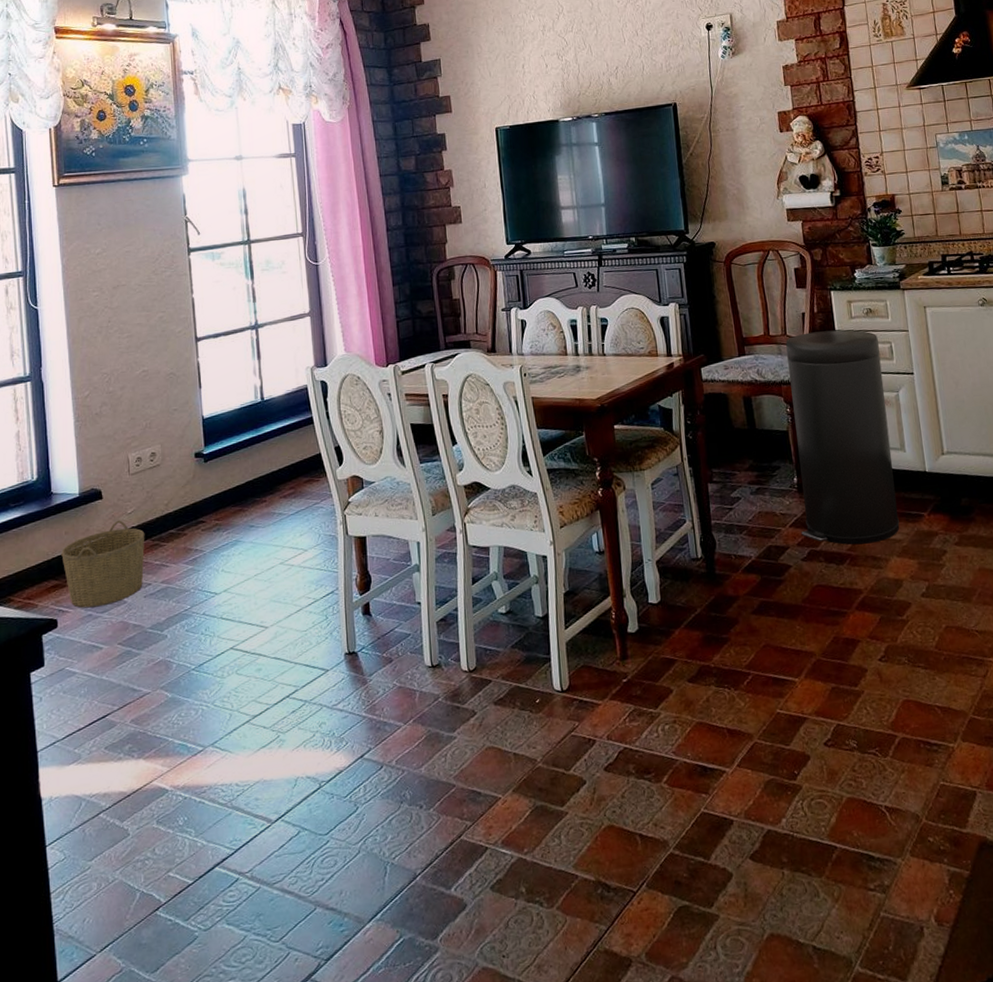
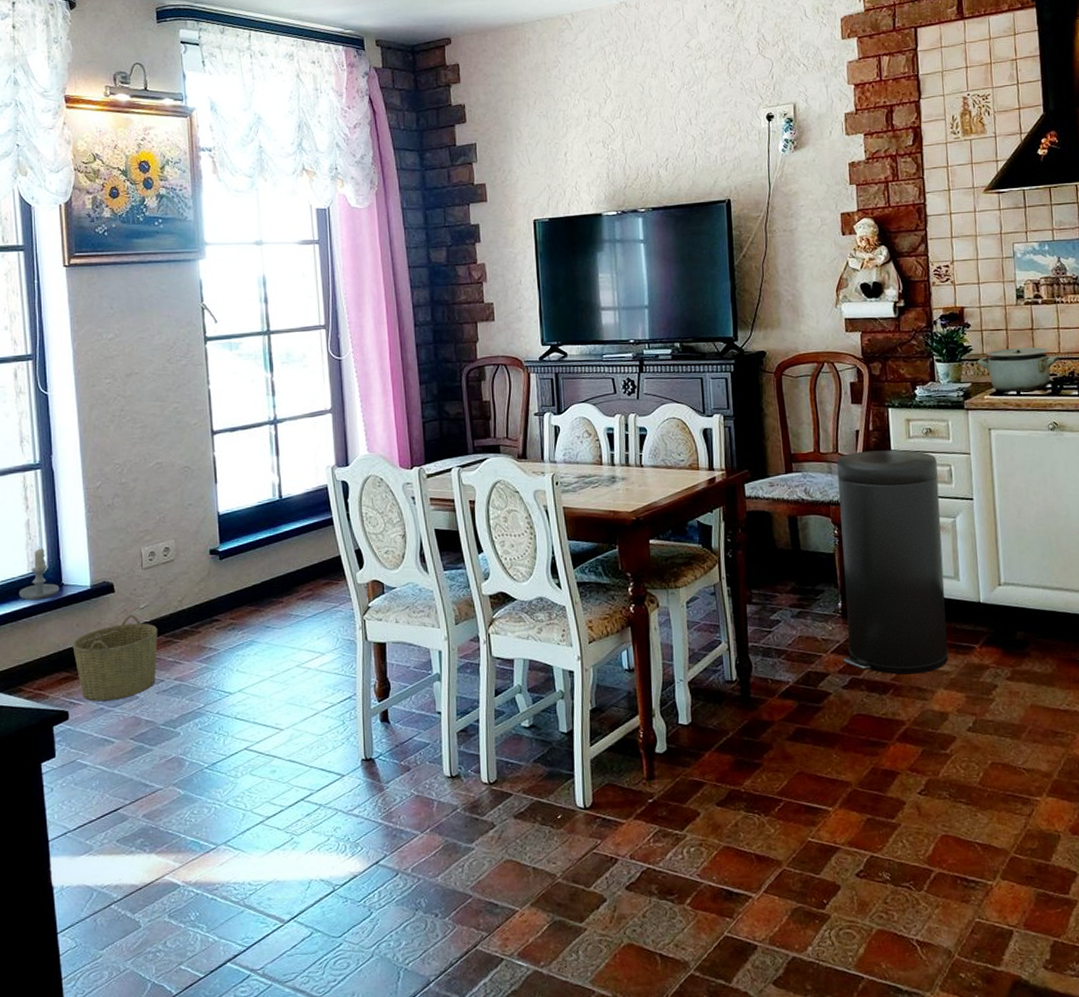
candle: none [9,457,49,511] -> present [19,547,60,601]
saucepan: none [909,229,985,272] -> present [977,347,1060,392]

